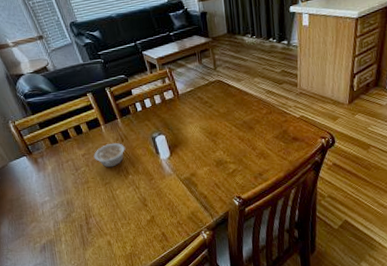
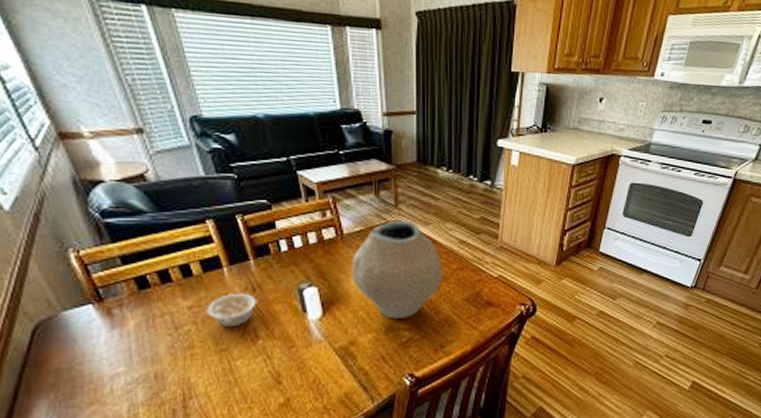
vase: none [187,79,256,155] -> present [351,220,443,319]

